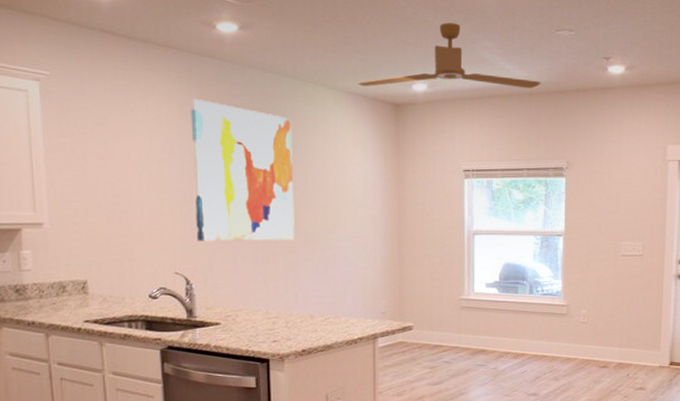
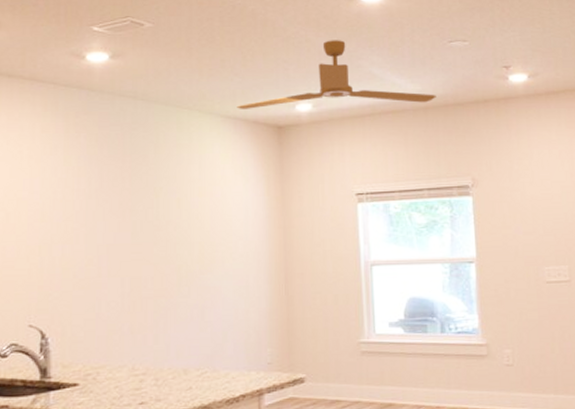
wall art: present [190,99,295,242] -> none [54,132,166,288]

